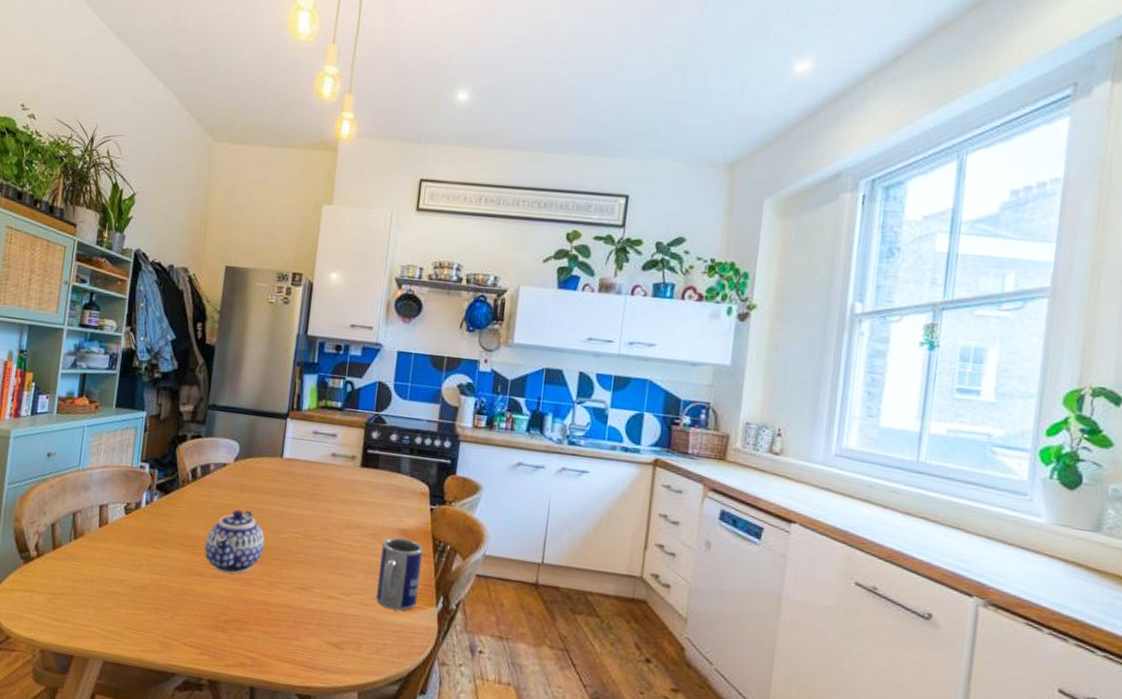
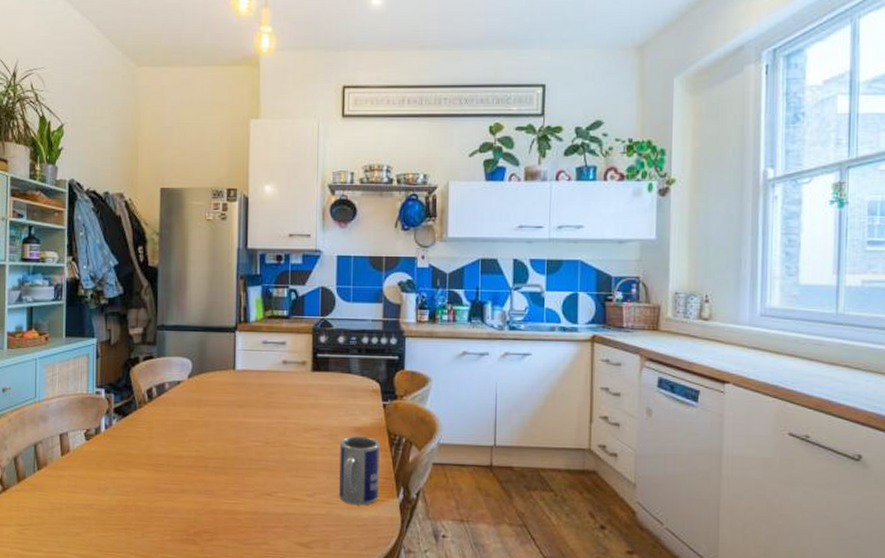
teapot: present [204,509,265,574] -> none [167,424,225,488]

